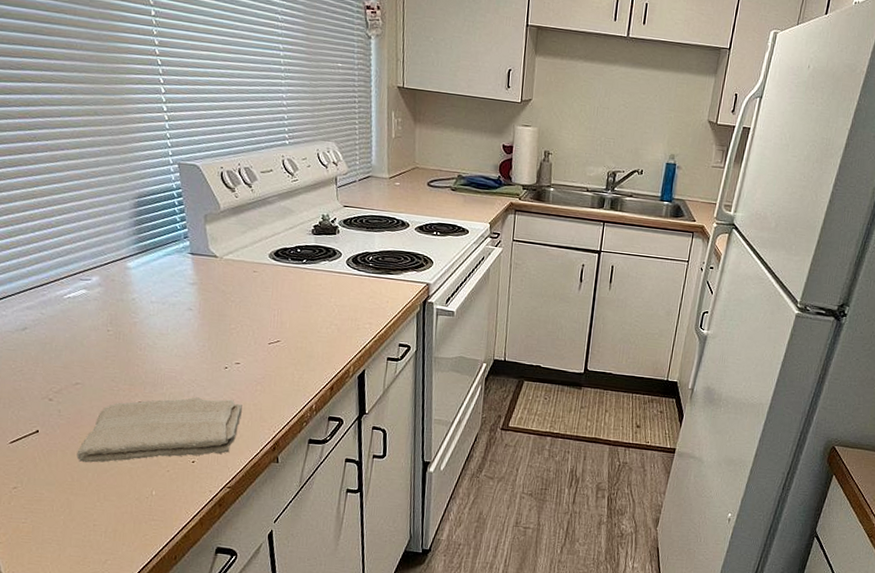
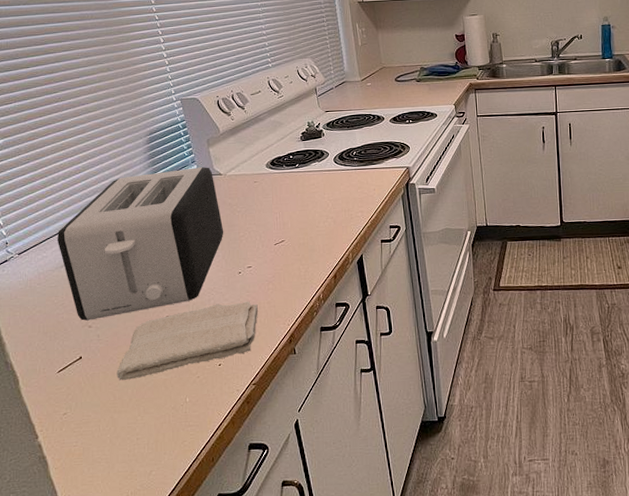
toaster: none [19,240,213,394] -> present [57,167,224,321]

